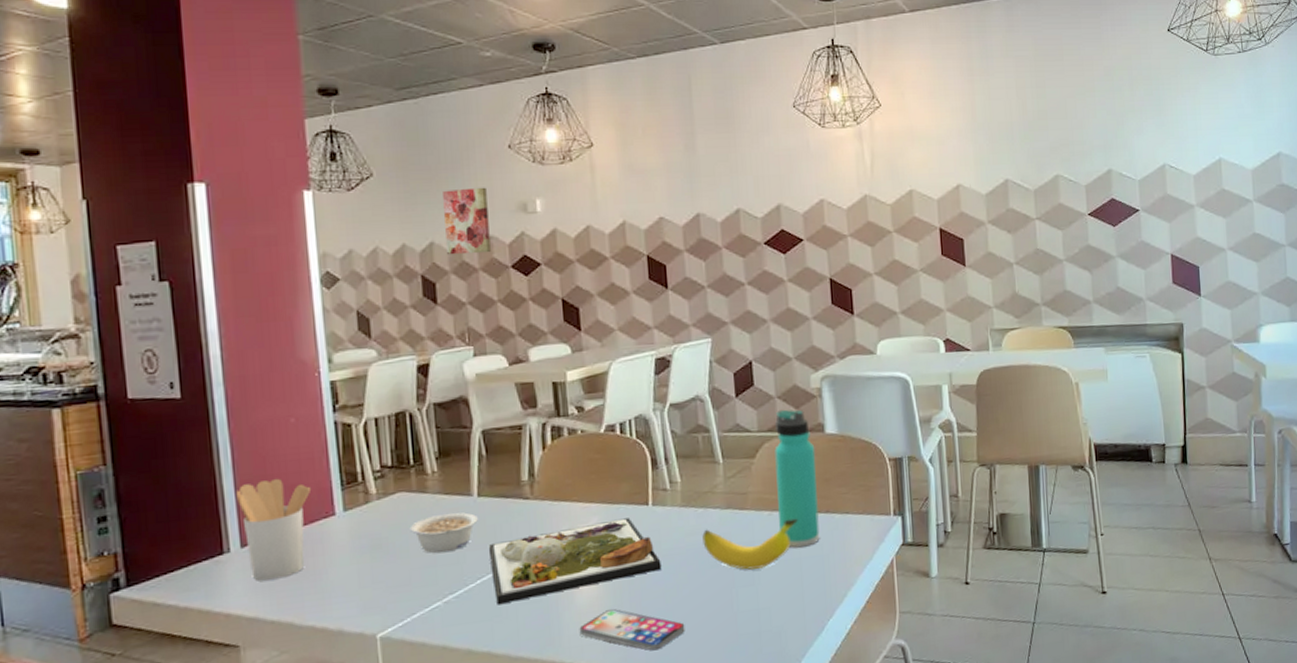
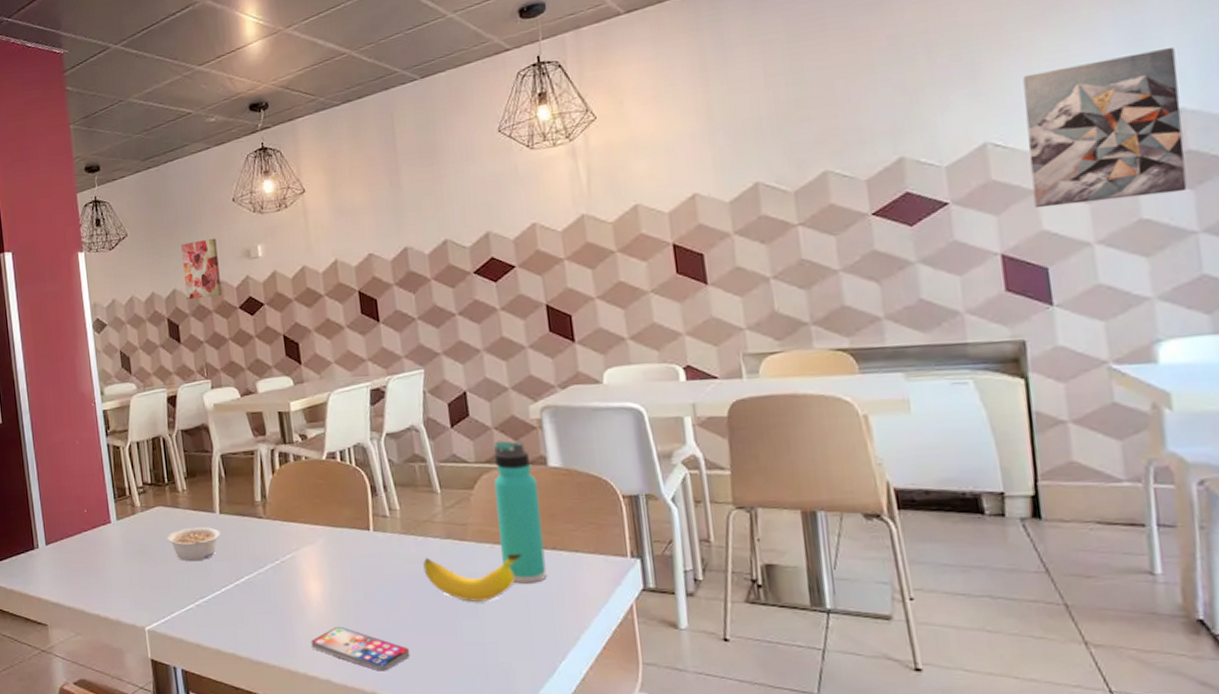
utensil holder: present [236,478,312,581] -> none [41,490,93,574]
dinner plate: present [488,518,662,605] -> none [230,541,385,613]
wall art: none [1190,105,1281,219] -> present [1023,47,1187,209]

